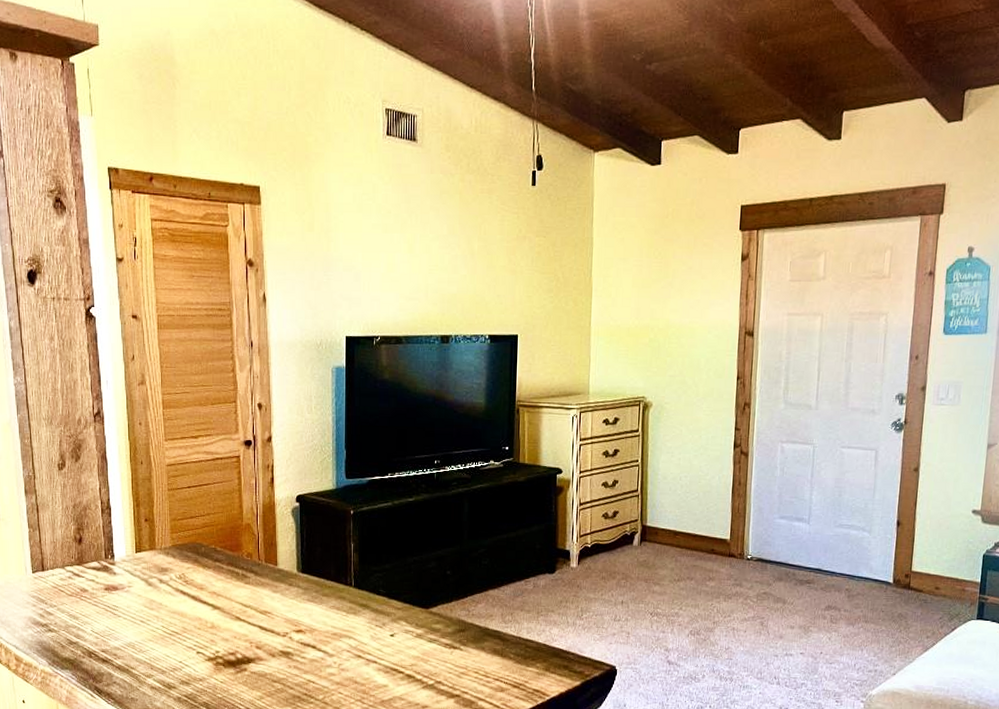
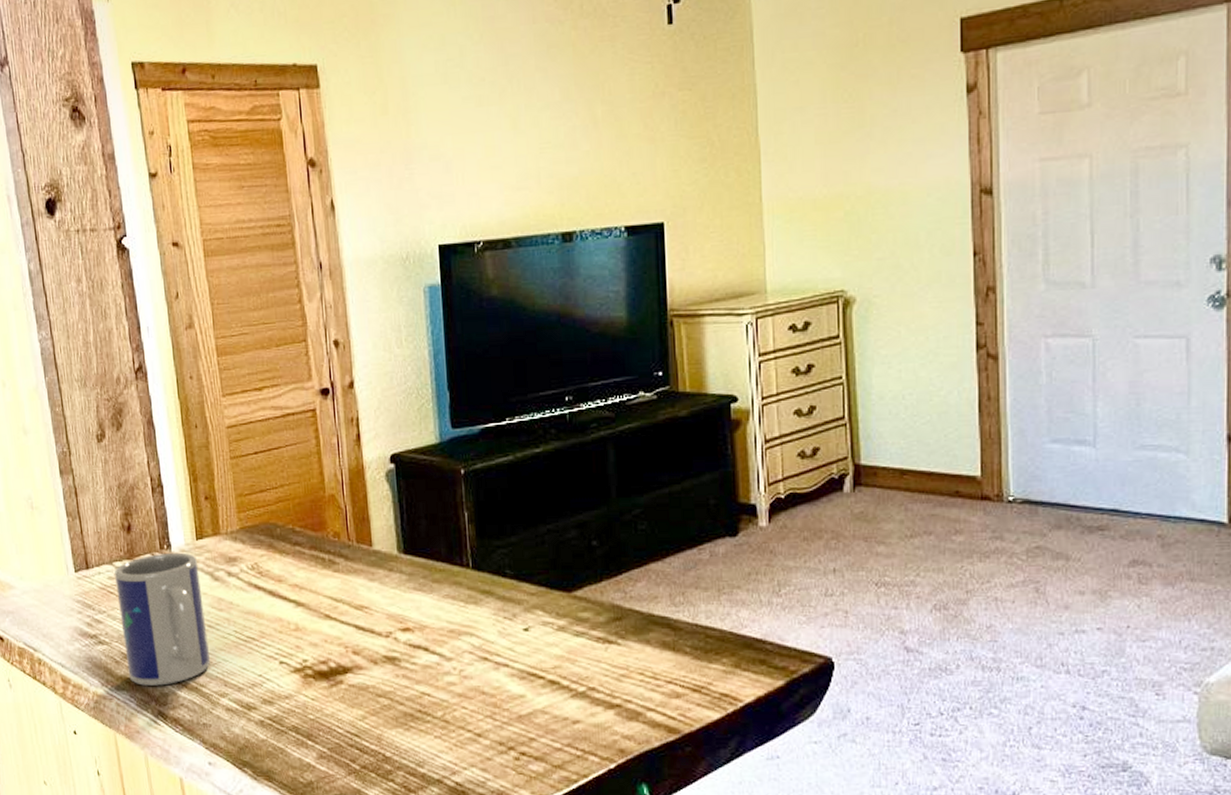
mug: none [66,561,141,667] -> present [114,552,211,686]

